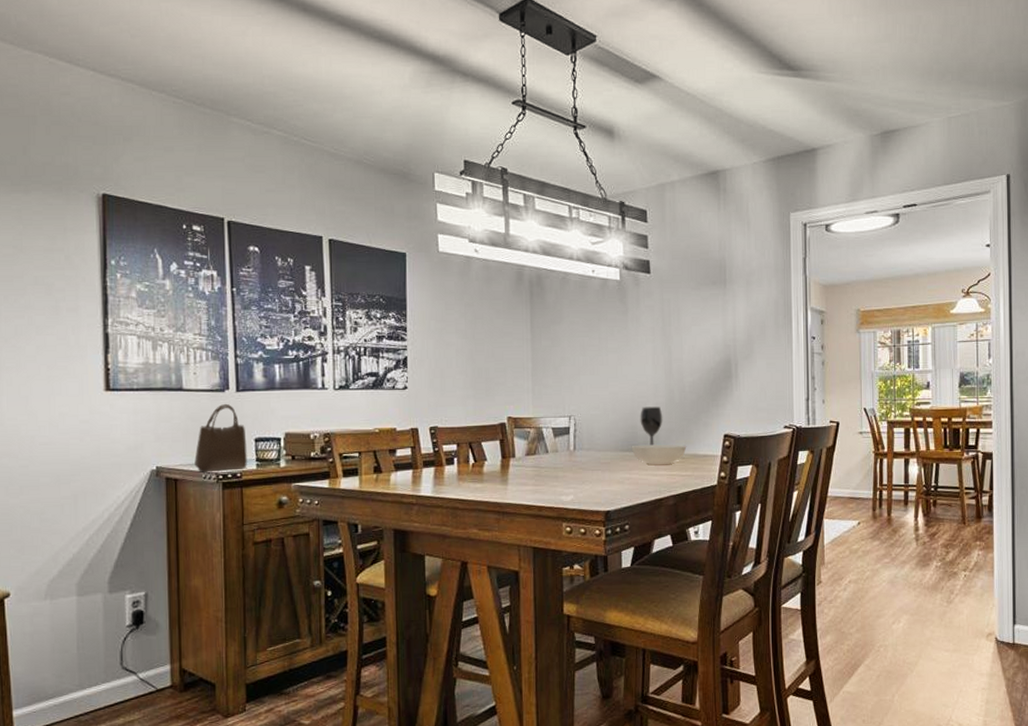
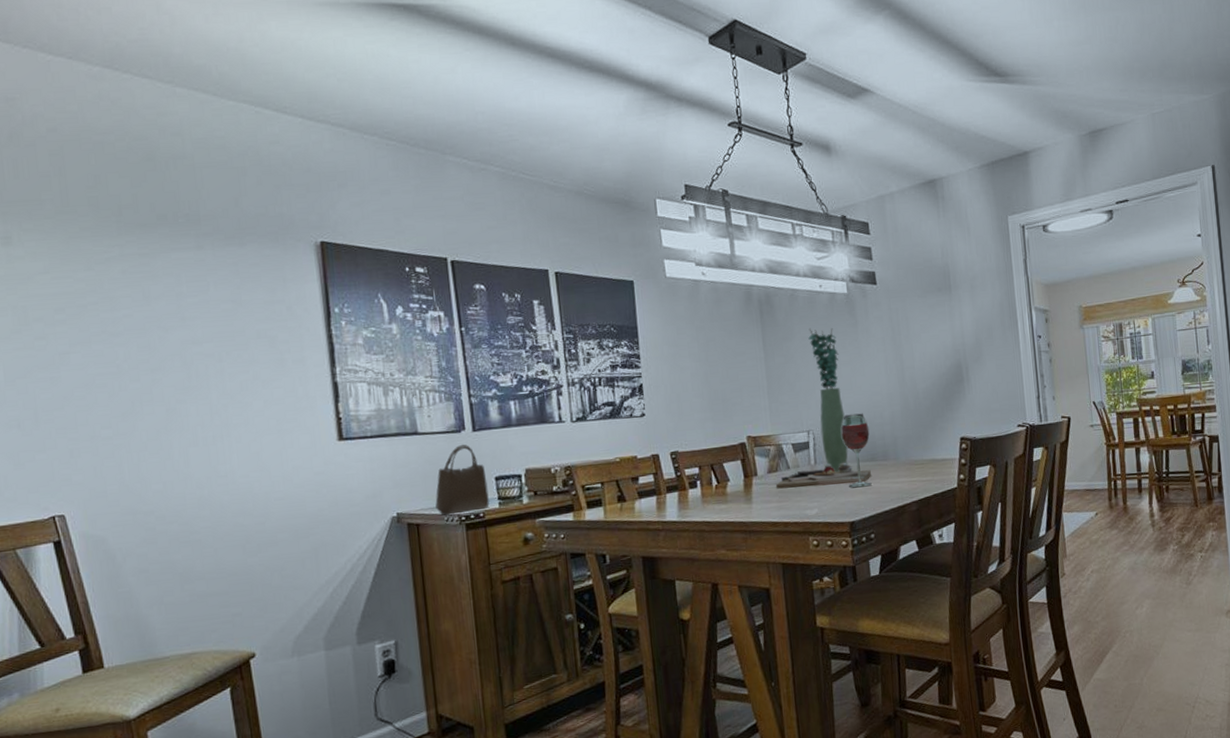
decorative tray: none [532,450,630,472] -> present [775,462,871,489]
vase: none [577,312,609,460] -> present [808,328,848,472]
wineglass: none [602,402,632,477] -> present [841,413,872,488]
bowl: present [631,444,687,466] -> none [870,450,925,474]
wine glass: present [640,406,663,446] -> none [877,414,900,454]

